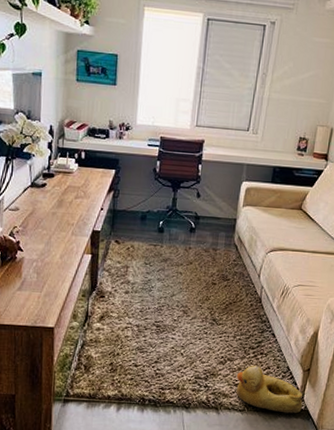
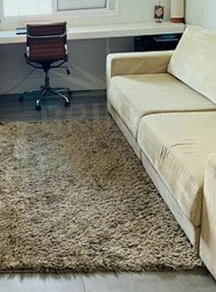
rubber duck: present [236,365,303,414] -> none [129,226,199,271]

